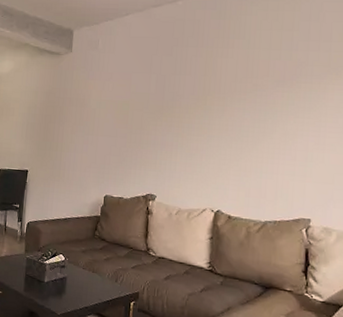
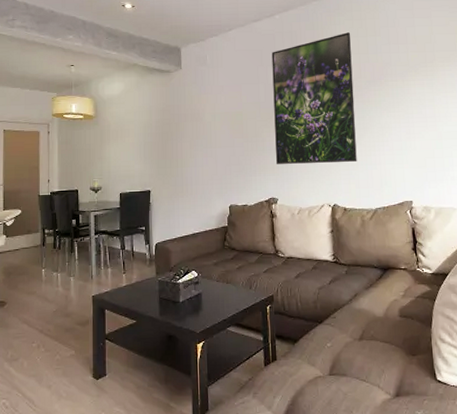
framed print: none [159,24,262,168] -> present [271,32,357,164]

